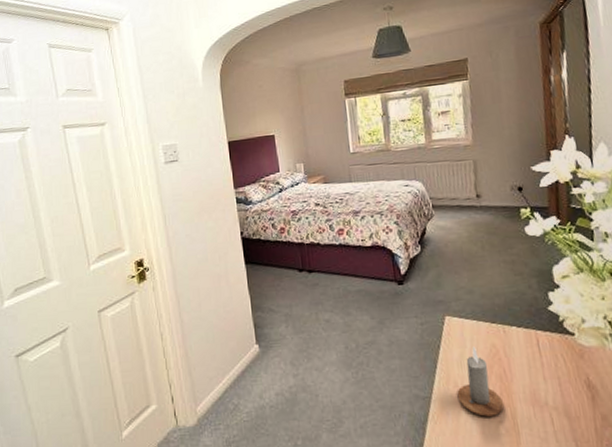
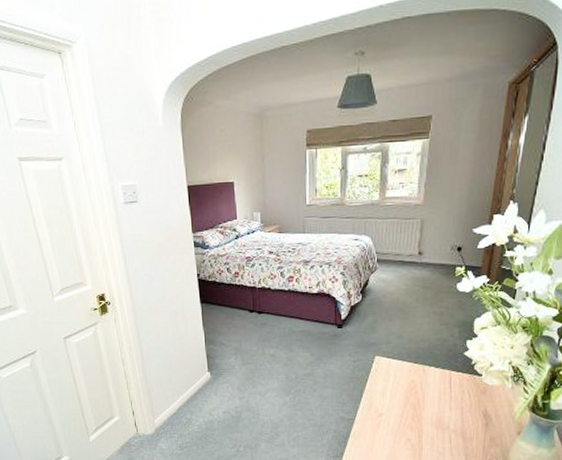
candle: present [457,346,505,417] -> none [377,381,414,435]

